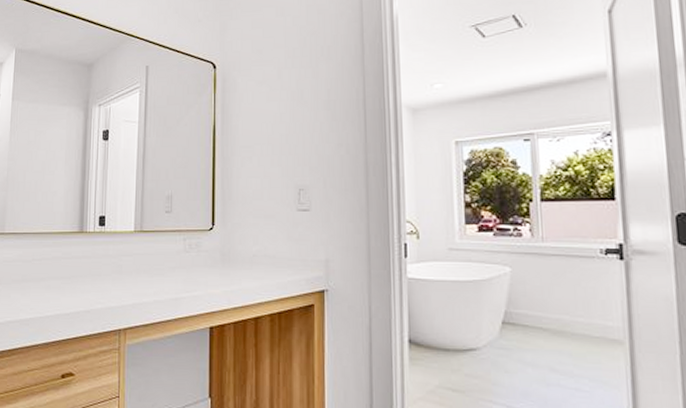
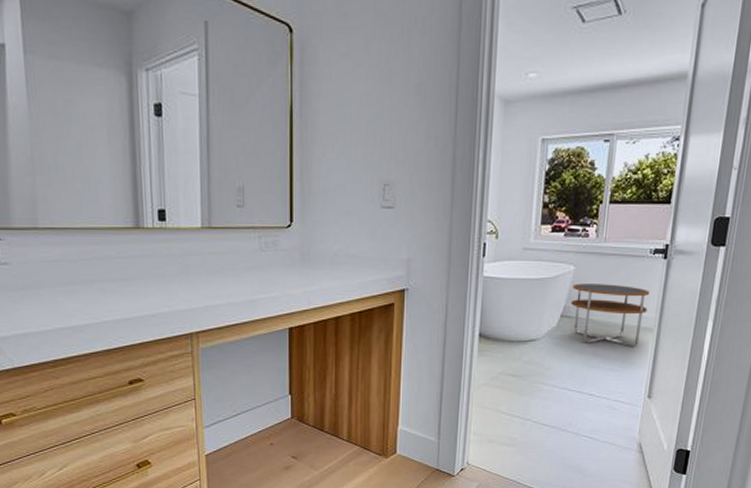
side table: none [511,286,611,363] -> present [571,283,649,347]

